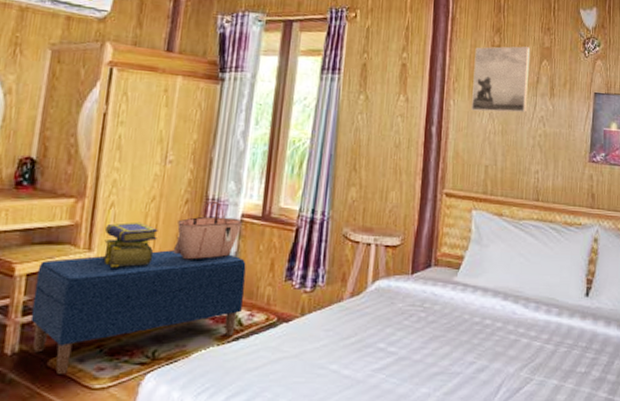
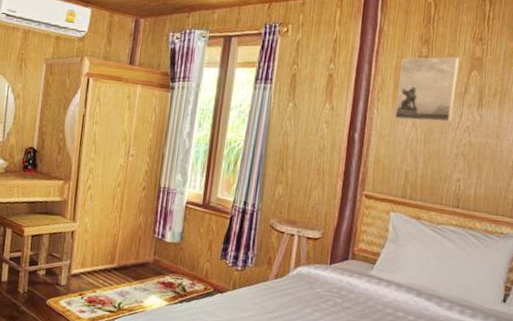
bench: present [30,250,246,374] -> none [35,226,190,312]
stack of books: present [102,221,158,268] -> none [83,202,123,237]
tote bag: present [173,200,243,260] -> none [133,188,188,236]

